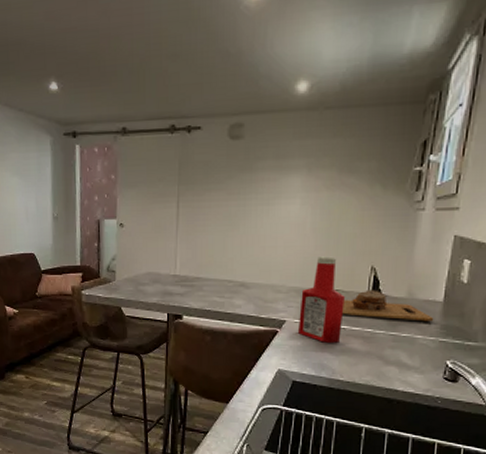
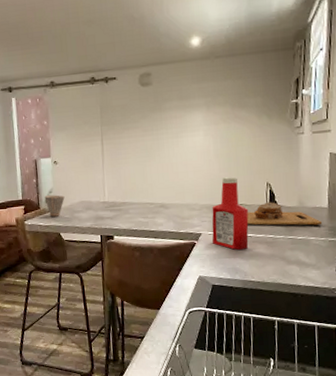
cup: none [106,263,129,288] -> present [44,195,65,217]

